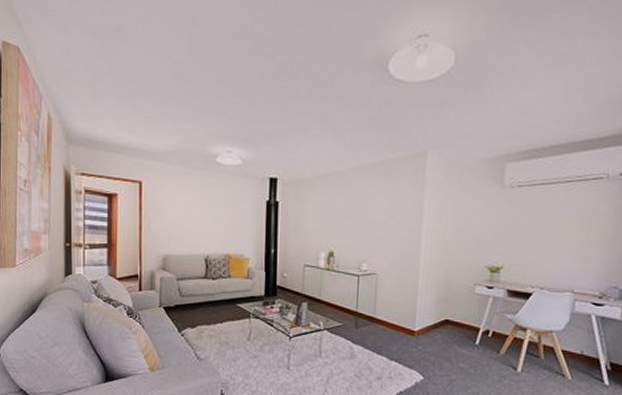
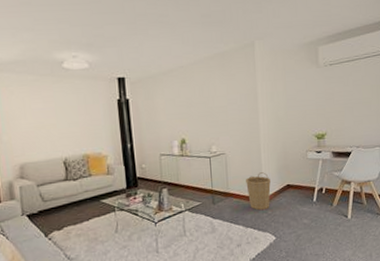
basket: none [396,301,426,344] -> present [246,172,271,211]

